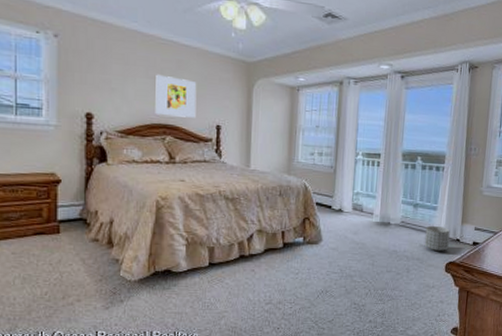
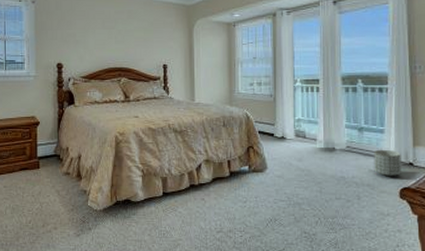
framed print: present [155,74,197,118] -> none [111,24,145,60]

